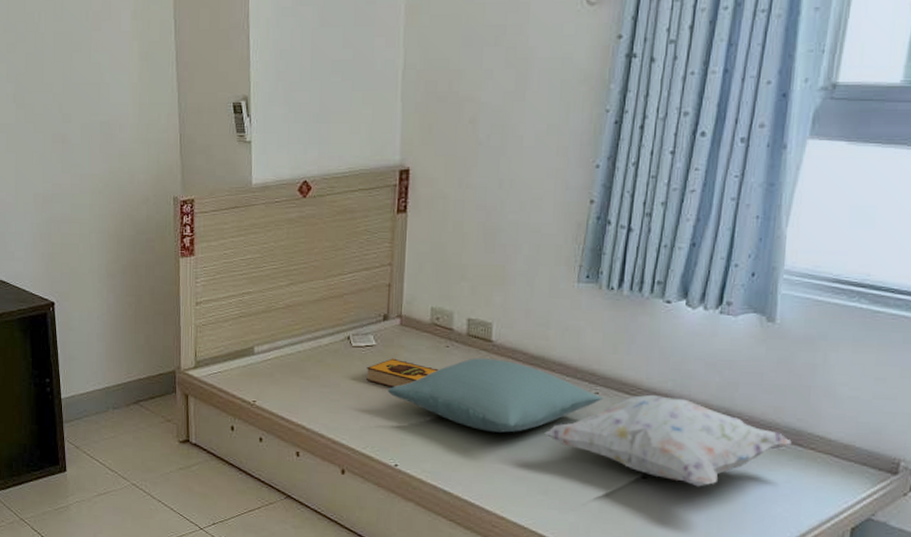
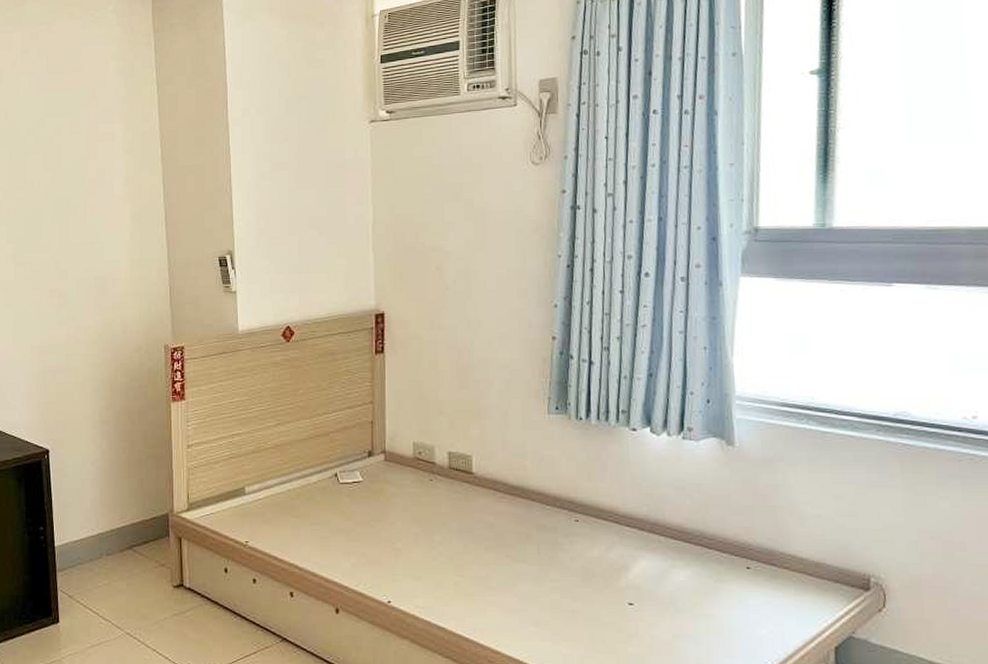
hardback book: present [366,358,438,388] -> none [355,493,424,523]
pillow: present [387,358,603,433] -> none [376,490,583,564]
decorative pillow: present [545,394,792,487] -> none [531,520,766,612]

